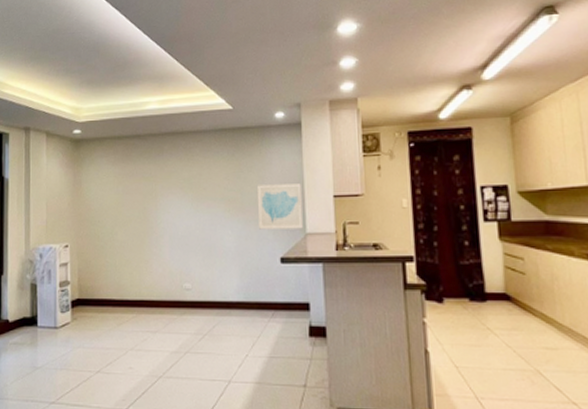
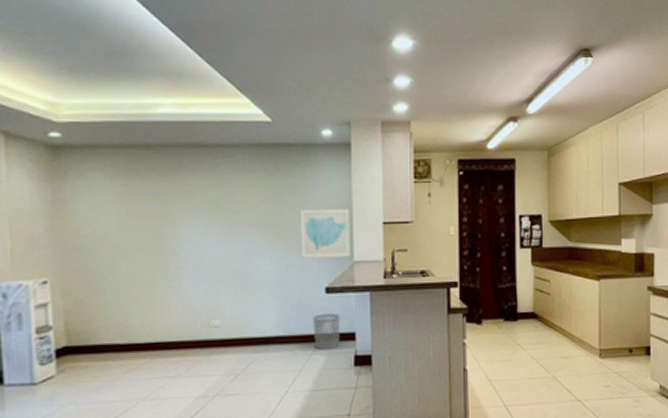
waste bin: none [270,282,295,319] -> present [313,313,341,350]

